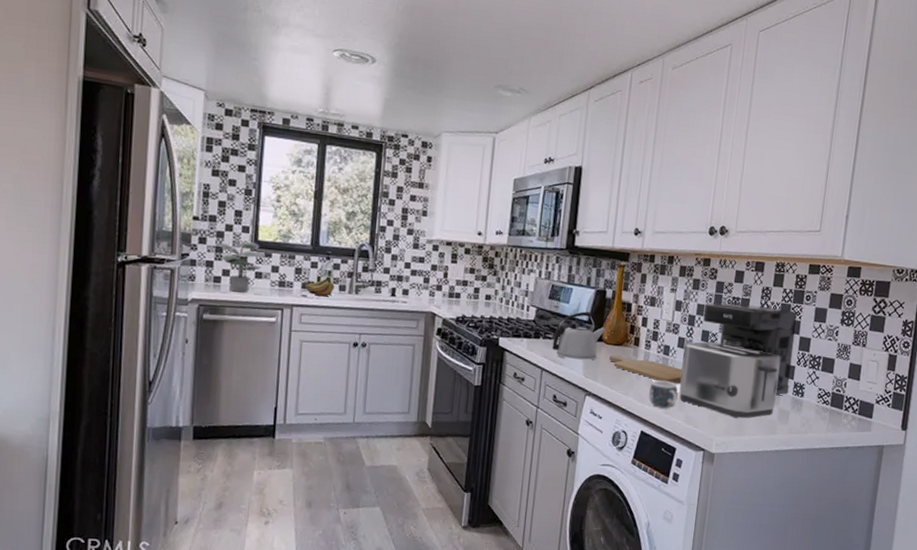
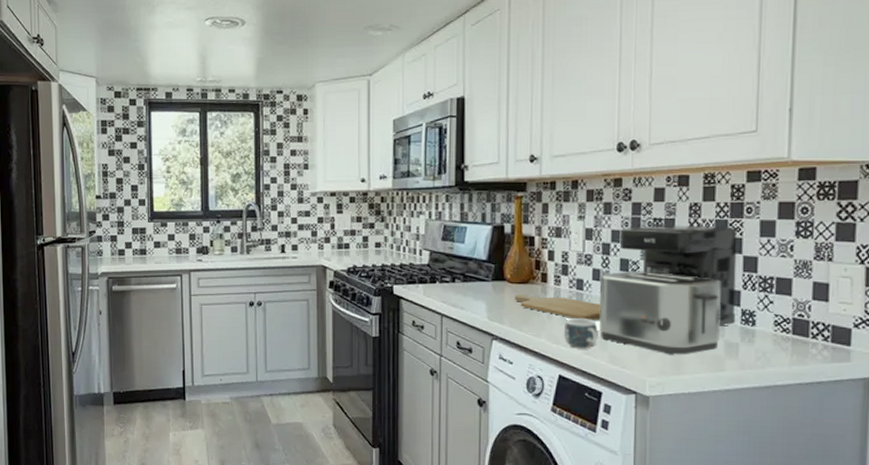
potted plant: present [215,241,266,293] -> none [116,213,162,263]
fruit: present [304,276,335,297] -> none [199,239,227,260]
kettle: present [552,311,607,361] -> none [450,250,509,303]

